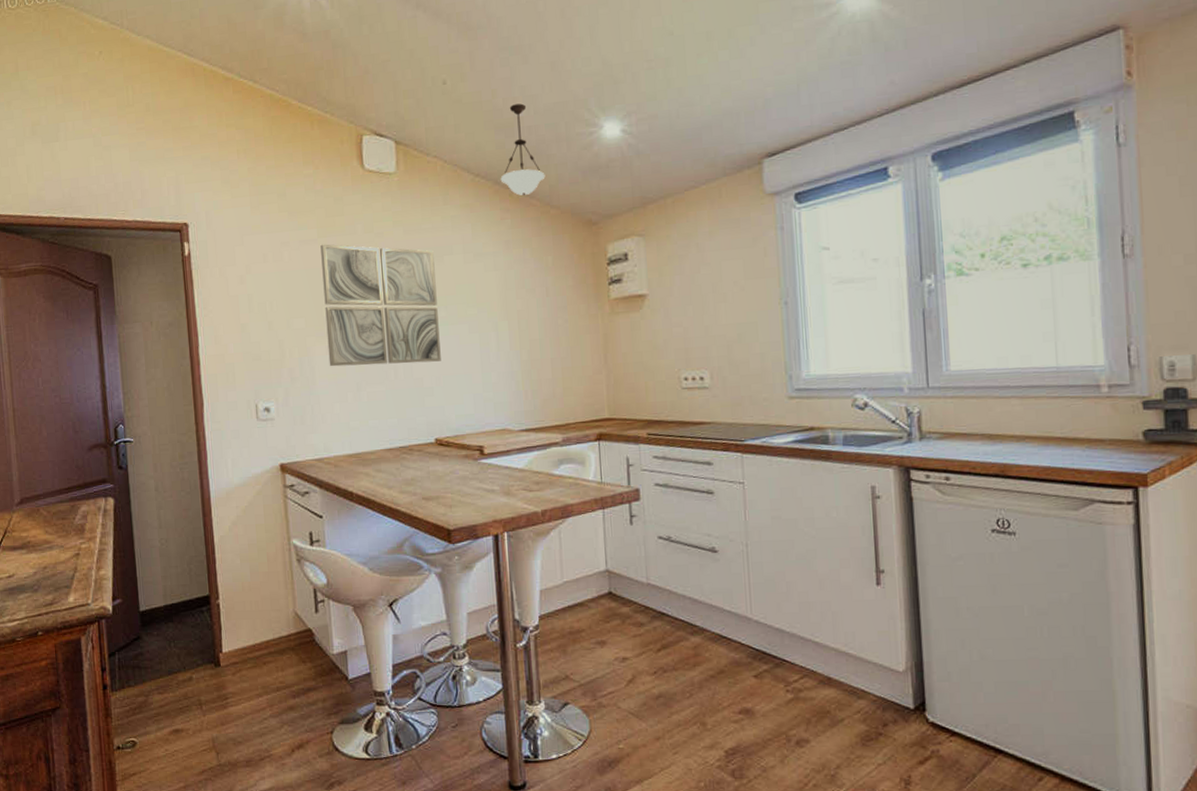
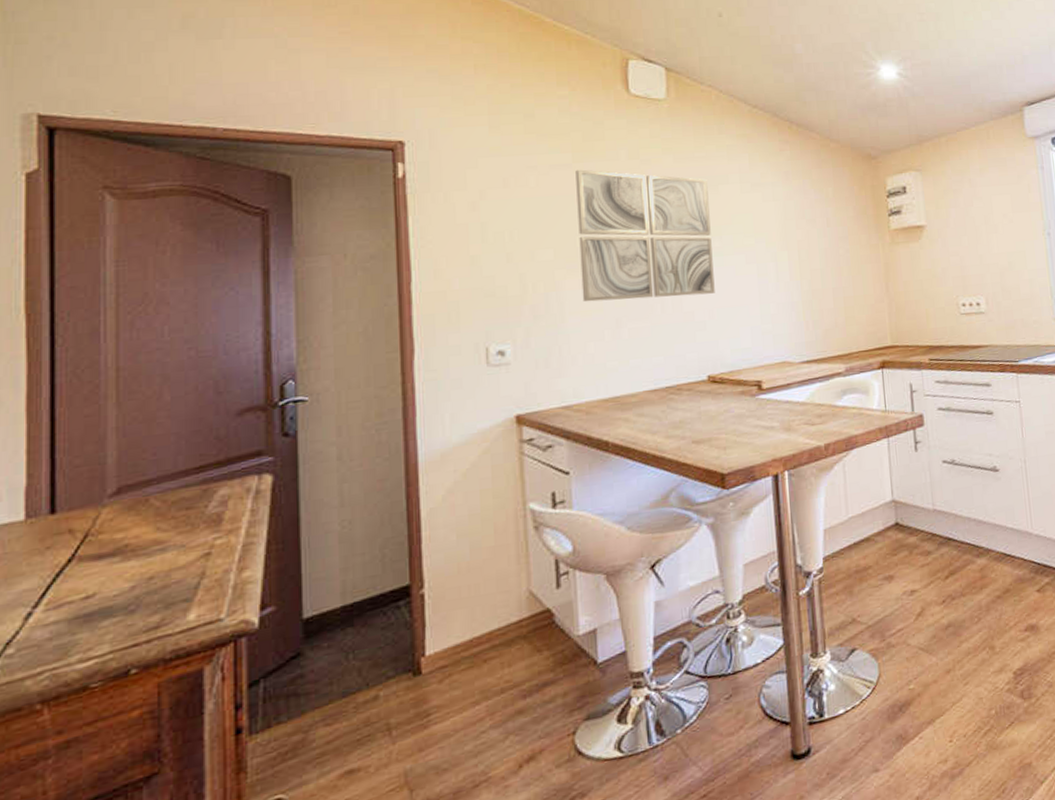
pendant light: present [500,103,545,196] -> none [779,41,825,128]

